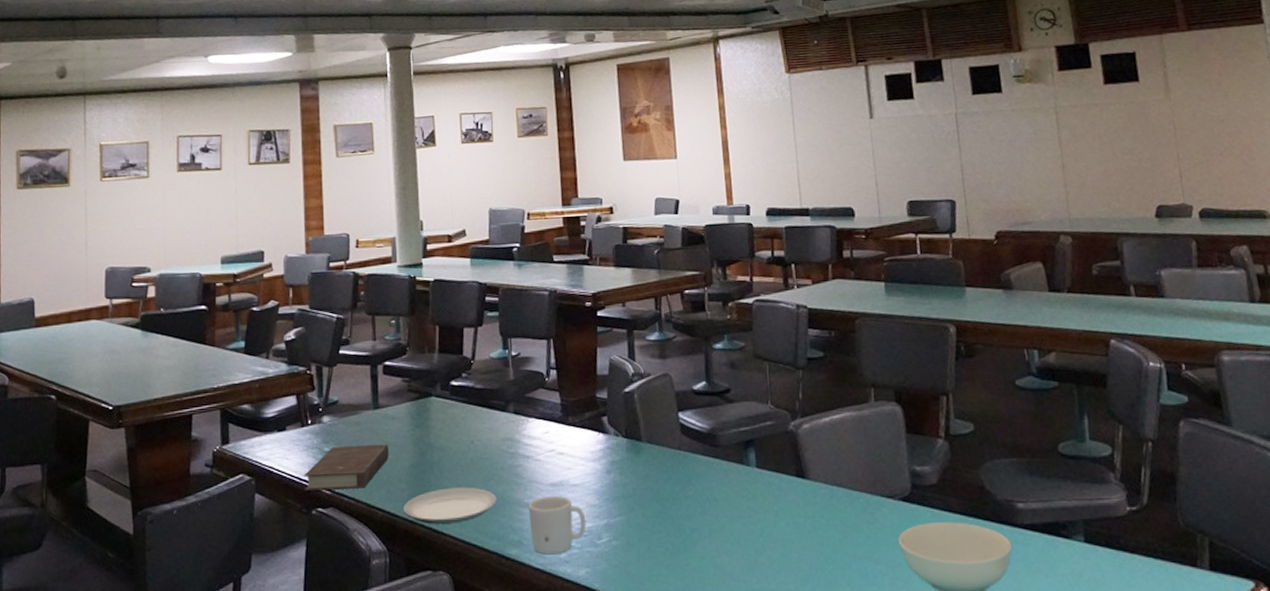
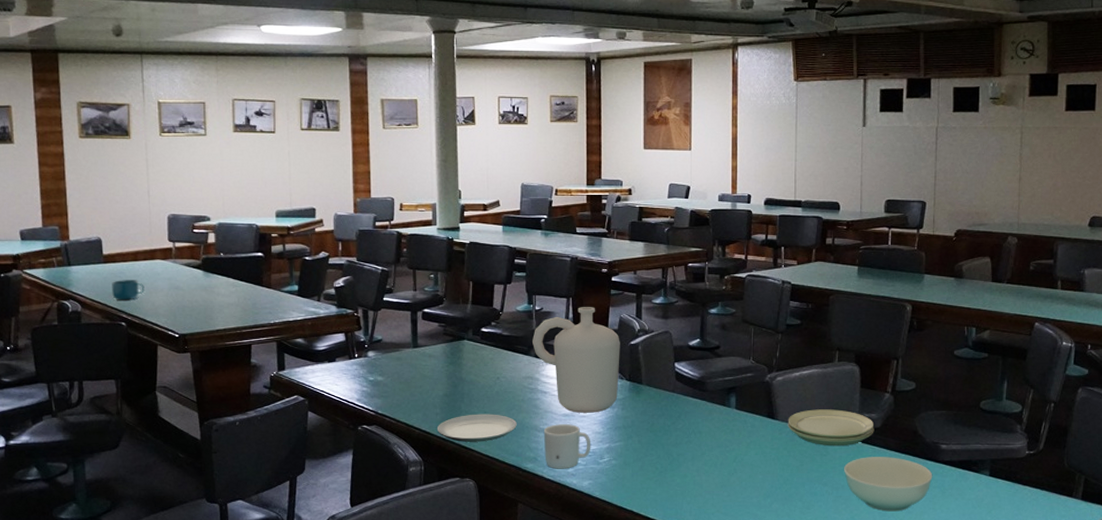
cup: none [42,345,78,370] -> present [112,280,145,301]
book: present [304,444,389,491] -> none [351,376,426,411]
water jug: none [510,349,614,481] -> present [532,307,620,413]
plate: none [821,462,931,511] -> present [787,409,875,447]

